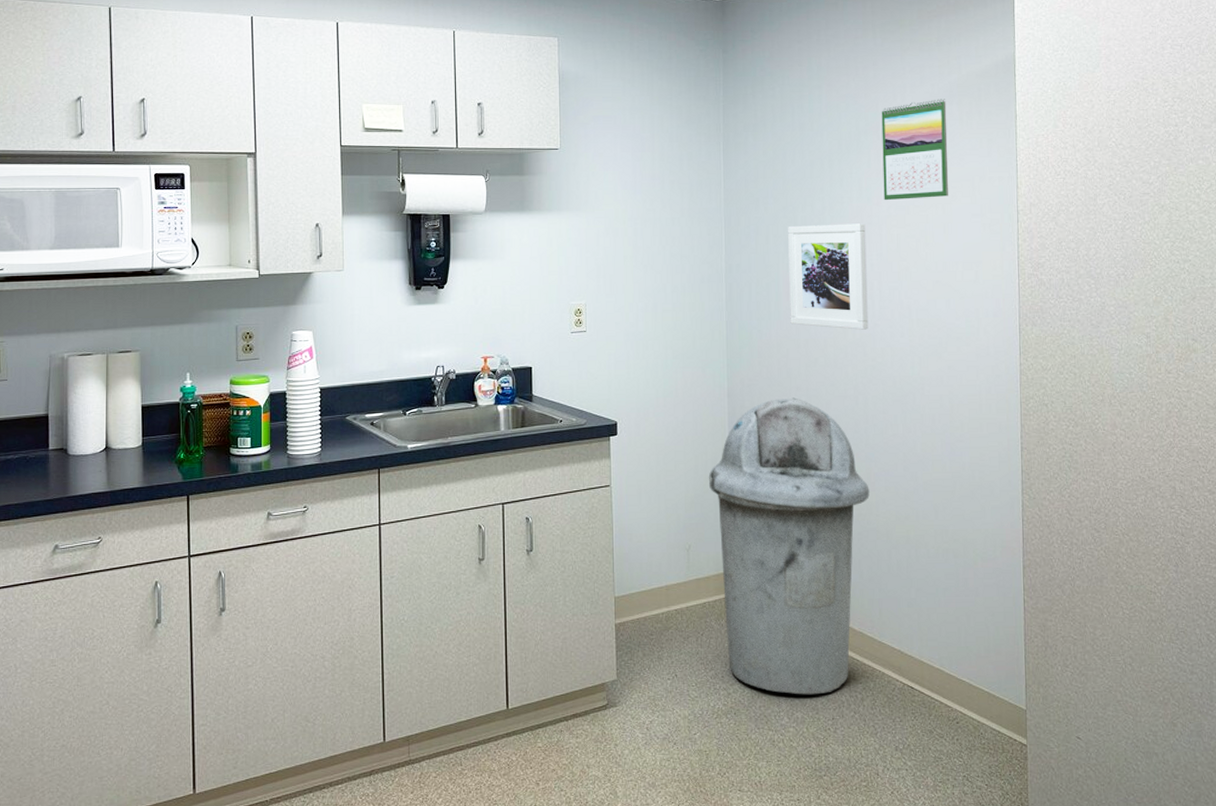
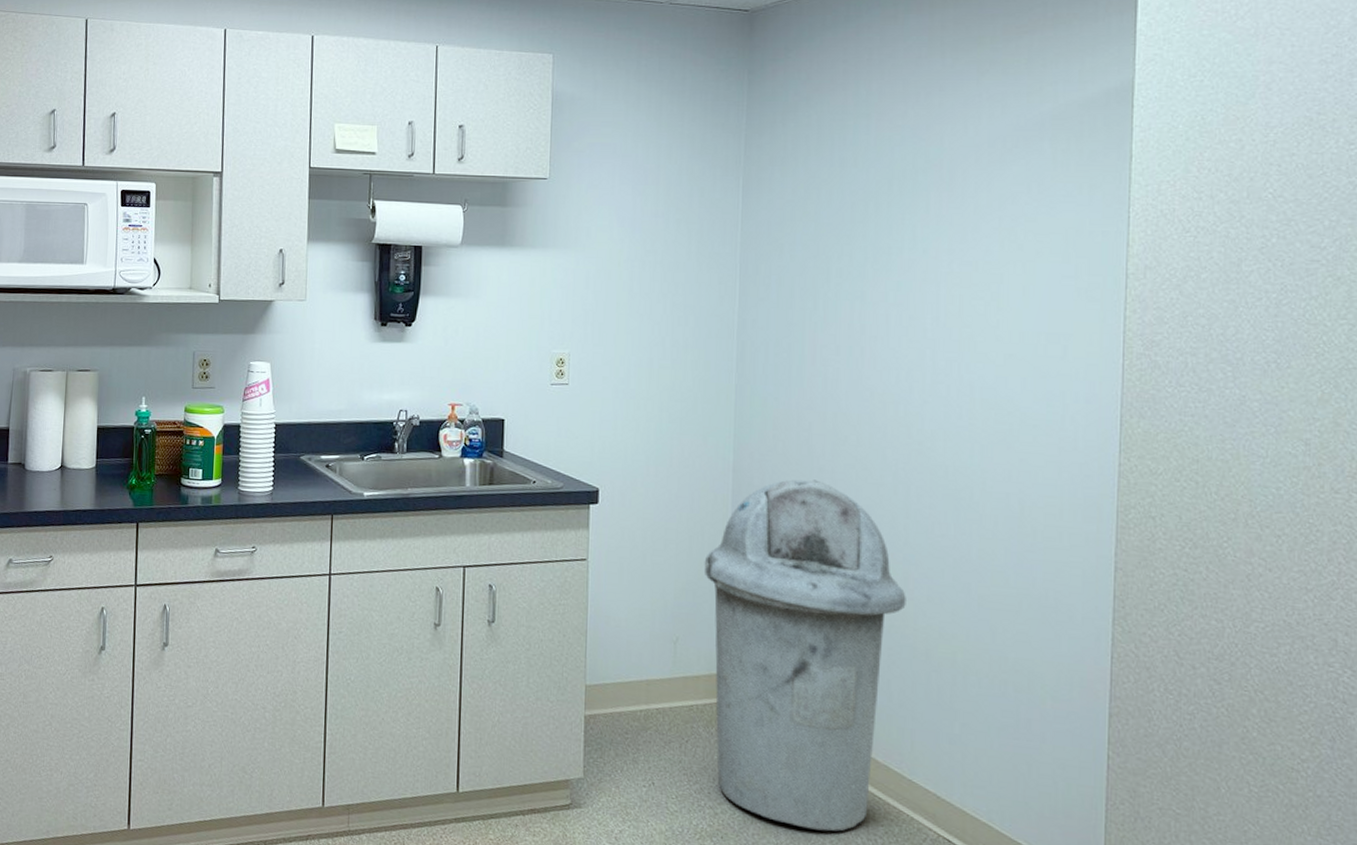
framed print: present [788,223,868,330] -> none [815,278,919,407]
calendar: present [881,99,949,201] -> none [944,133,1035,254]

